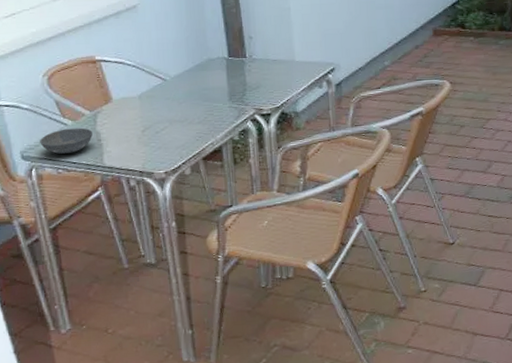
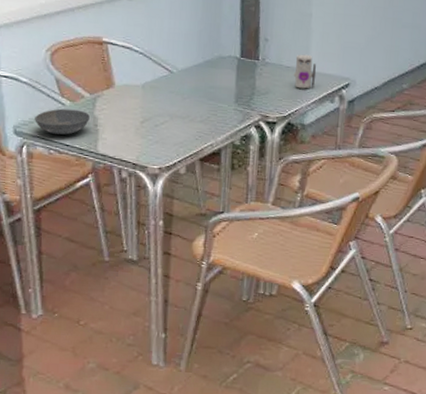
toy: none [280,46,302,79] -> present [293,54,317,89]

